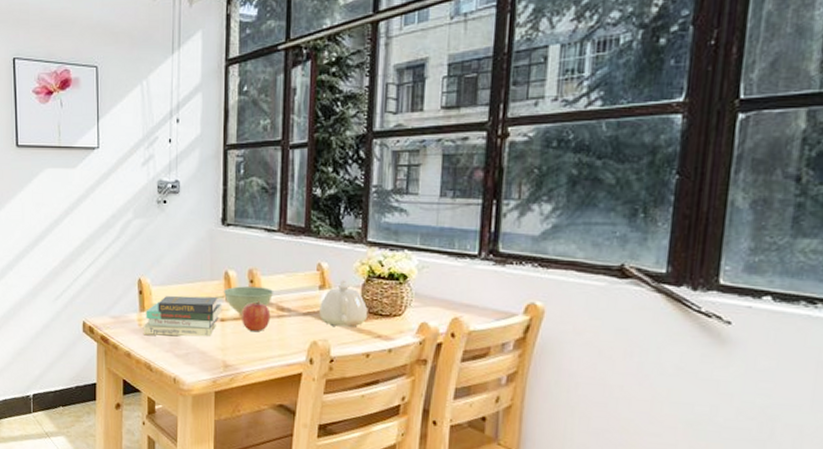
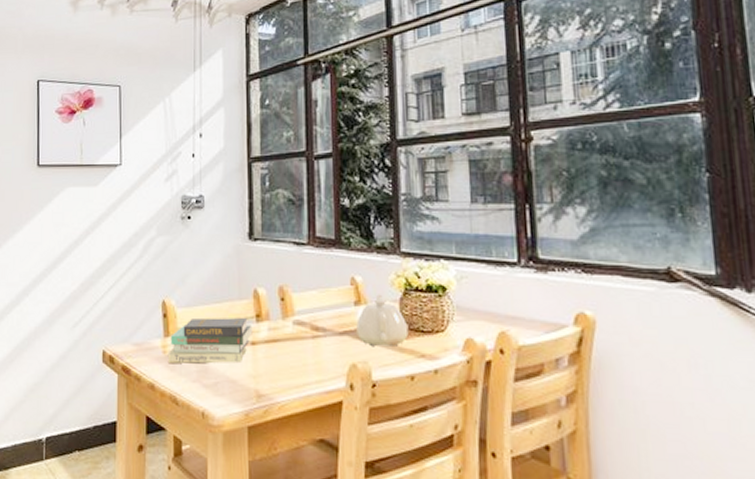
bowl: present [224,286,274,317] -> none [254,305,307,340]
fruit: present [240,300,271,331] -> none [272,319,305,355]

